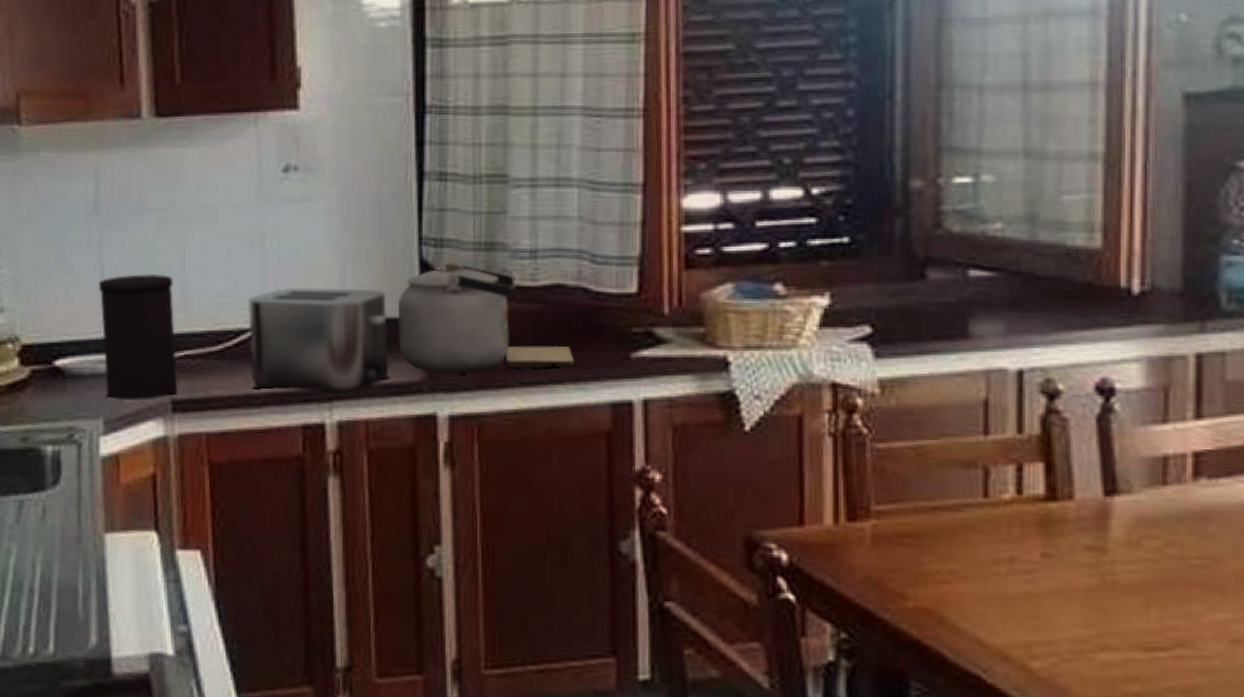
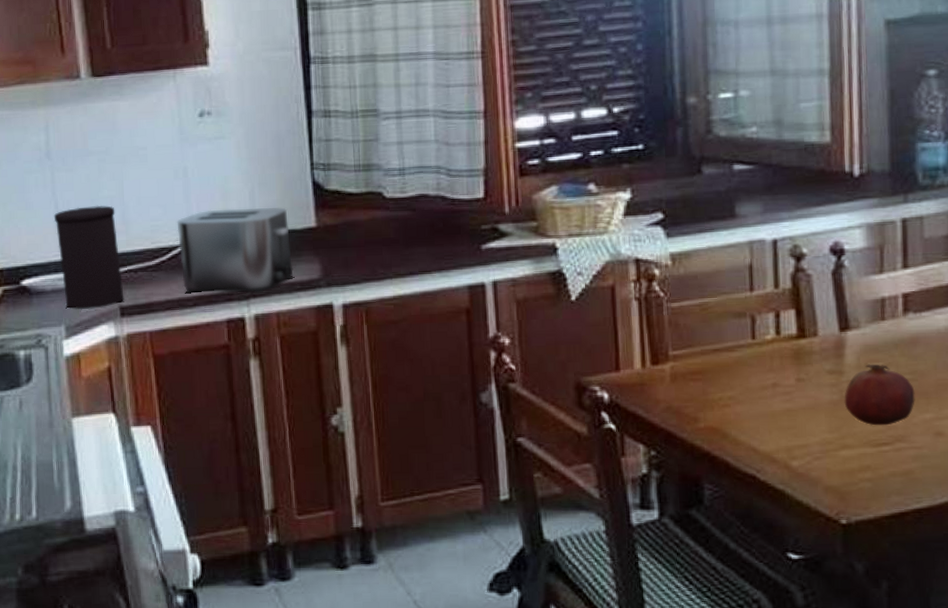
kettle: present [398,261,517,374] -> none [297,181,390,271]
cutting board: present [505,345,575,368] -> none [384,243,439,263]
fruit: none [1106,541,1205,625] -> present [844,364,915,426]

